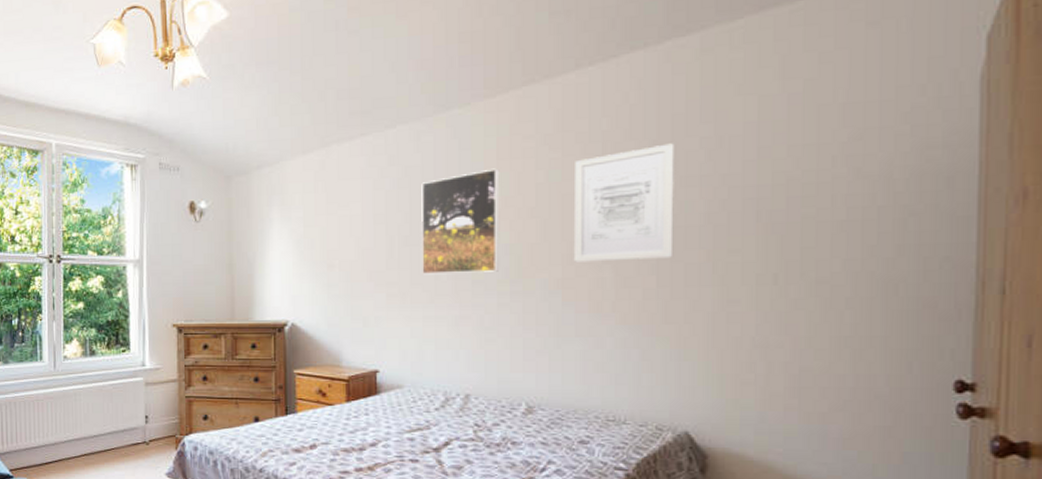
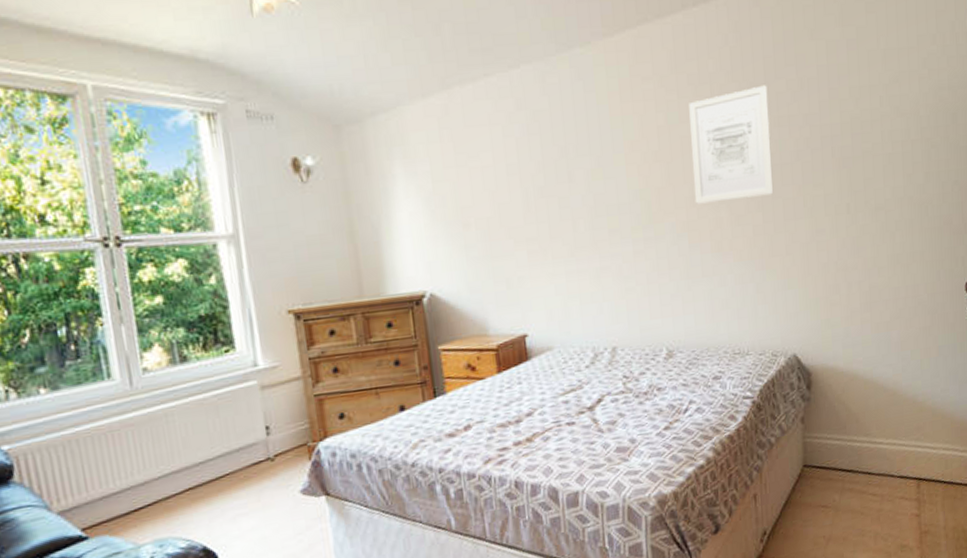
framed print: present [421,168,500,275] -> none [551,111,631,228]

